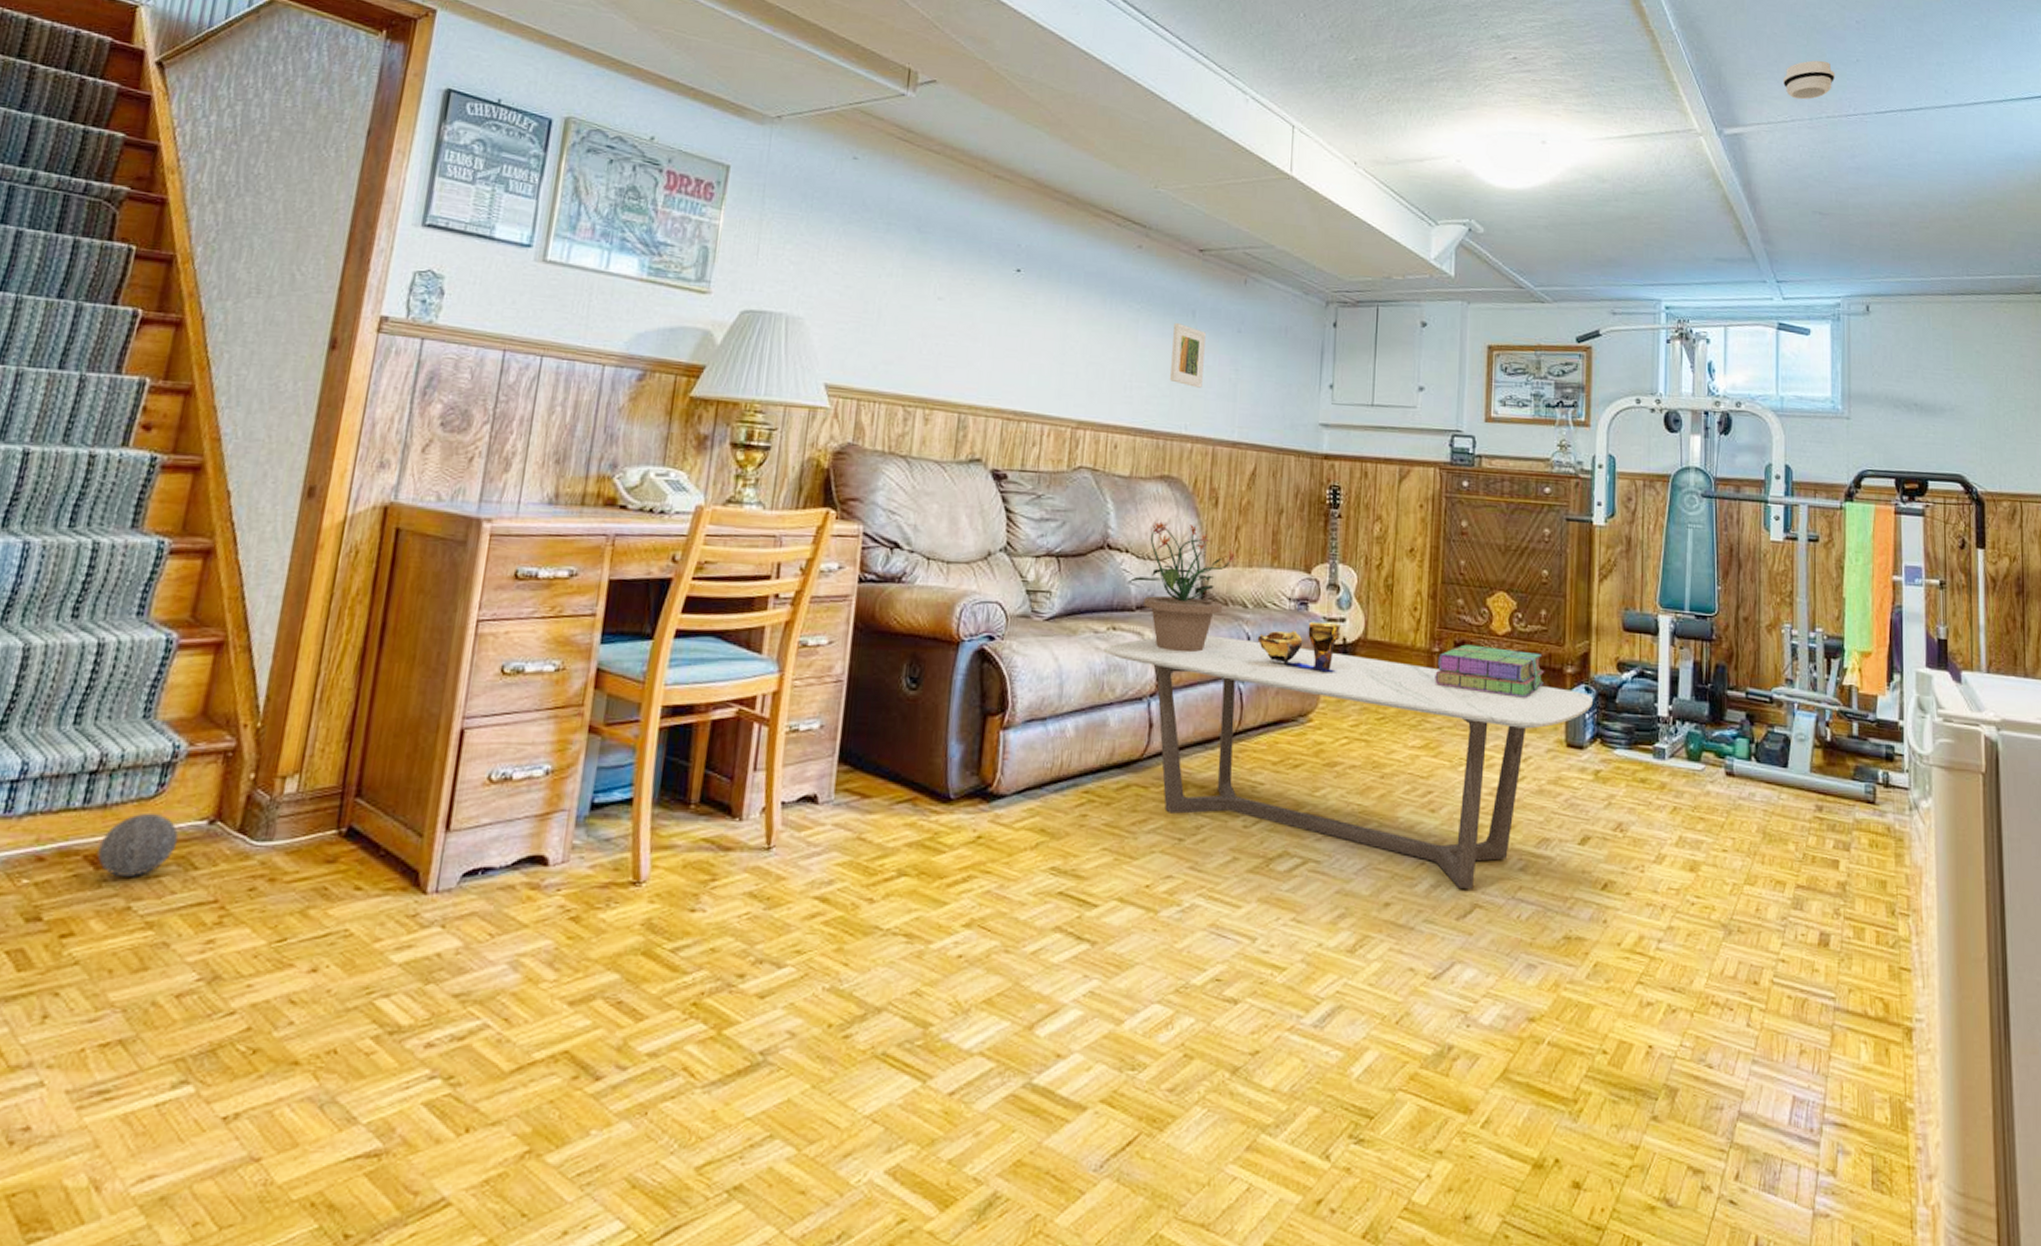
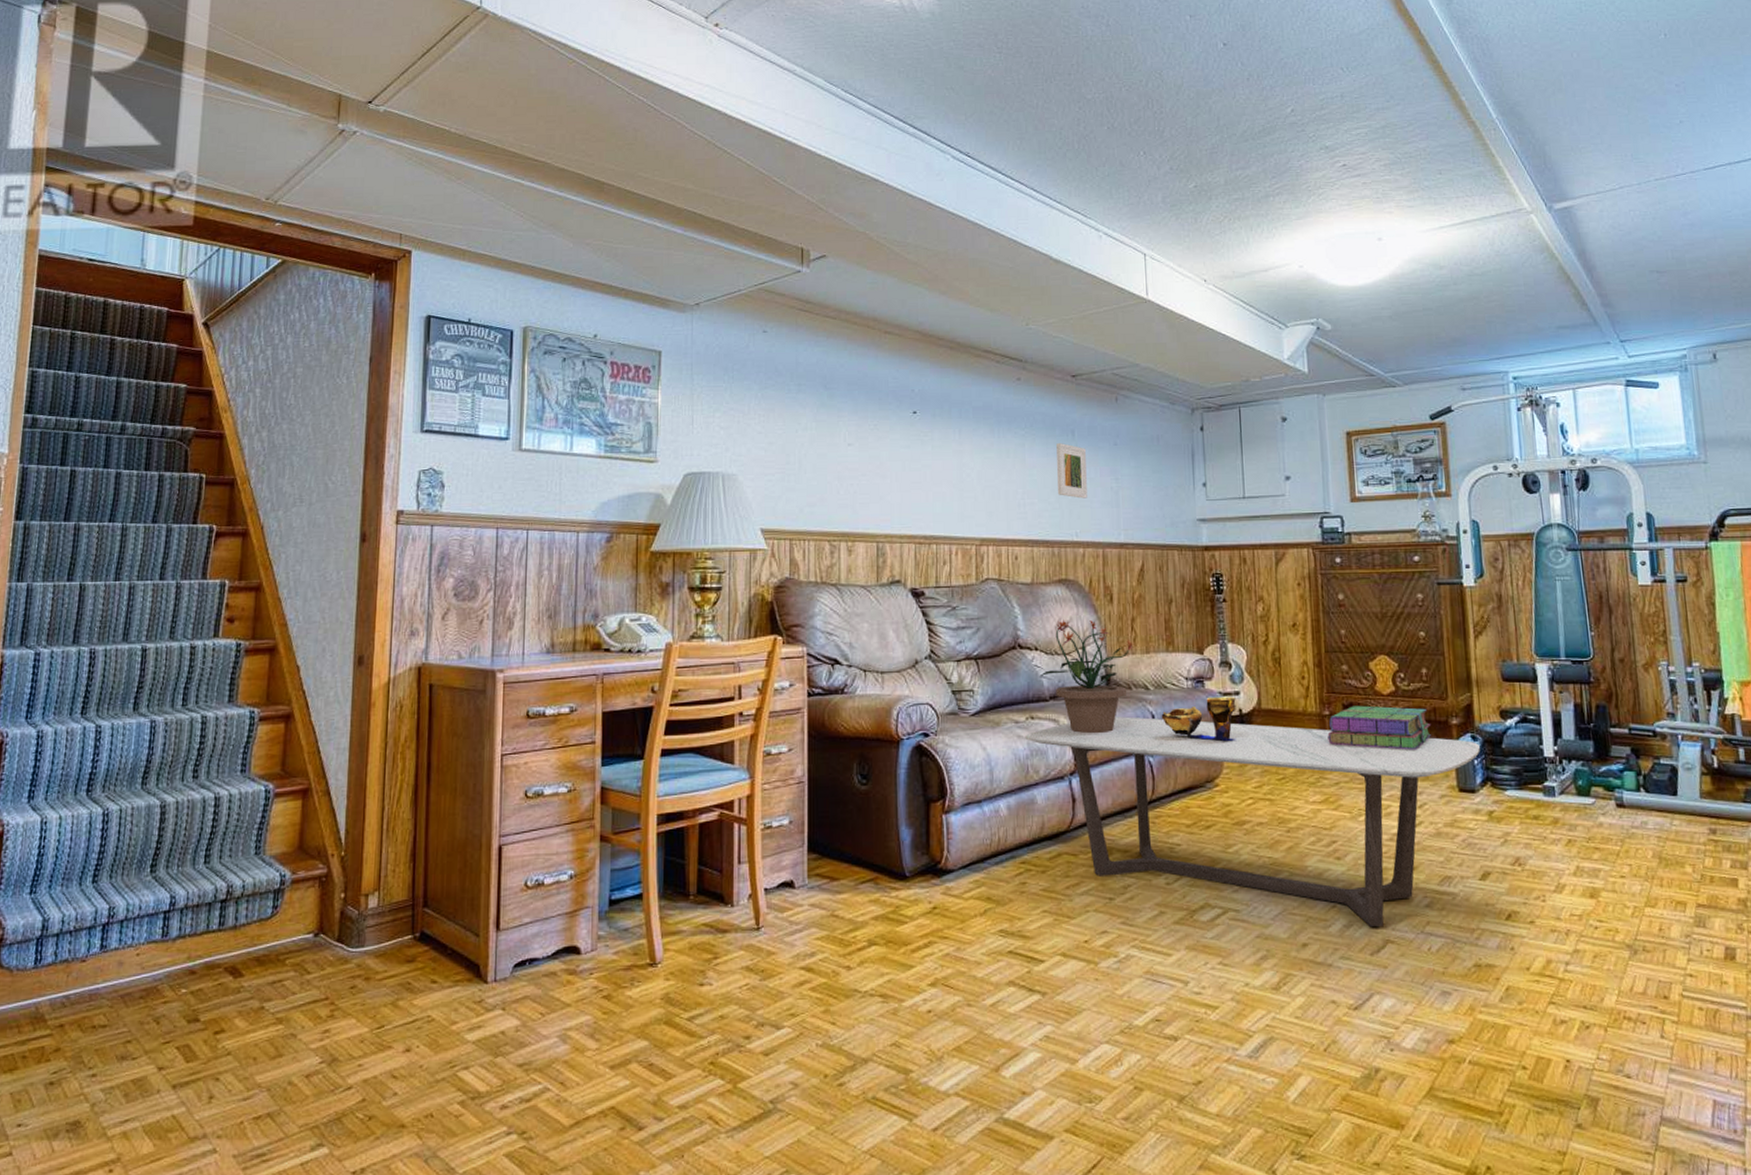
ball: present [97,812,179,877] -> none [234,930,293,983]
smoke detector: present [1783,60,1836,100] -> none [1608,127,1660,167]

